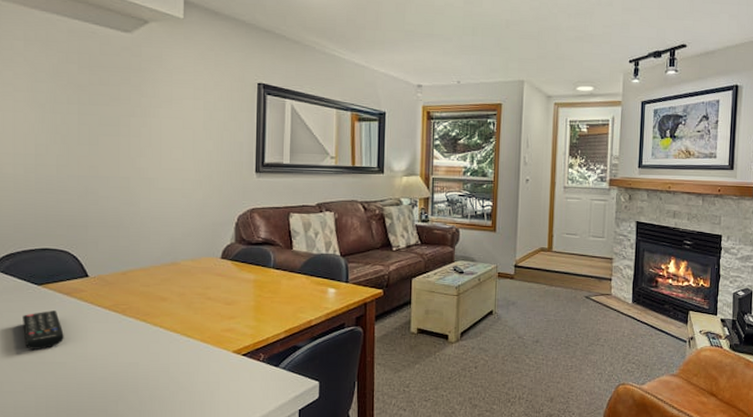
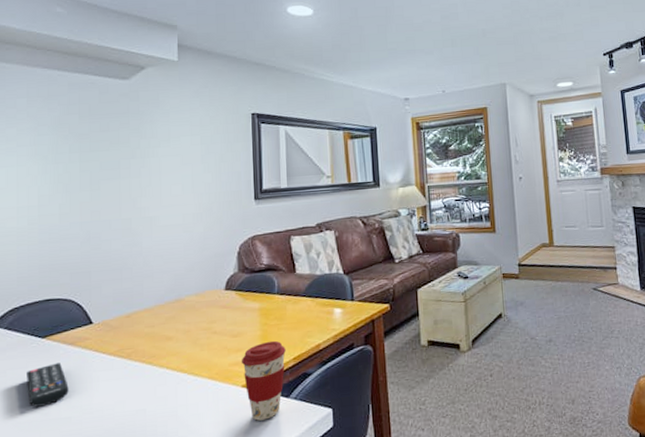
coffee cup: none [233,312,278,385] -> present [241,340,286,421]

